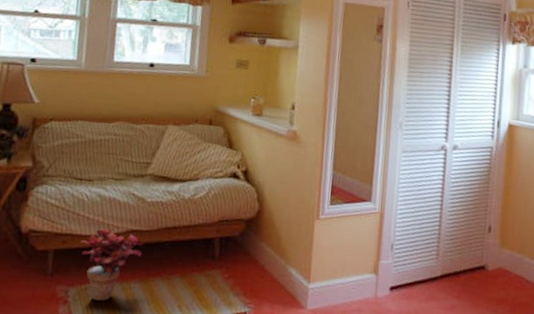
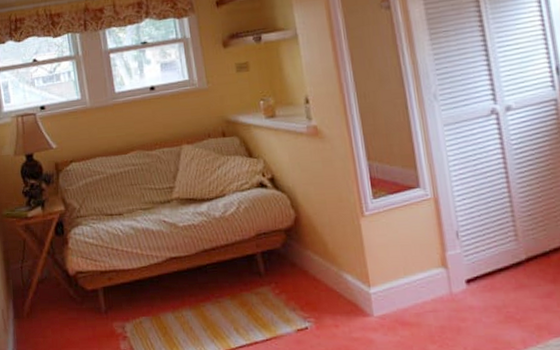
potted plant: present [81,227,143,302] -> none [125,257,187,334]

